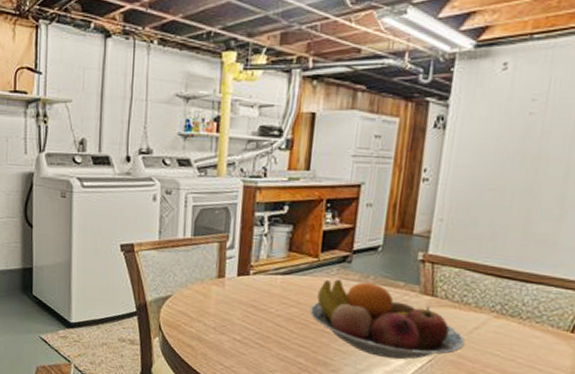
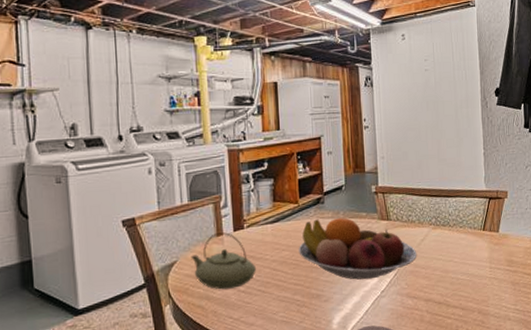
teapot: none [186,273,258,336] -> present [190,231,257,290]

